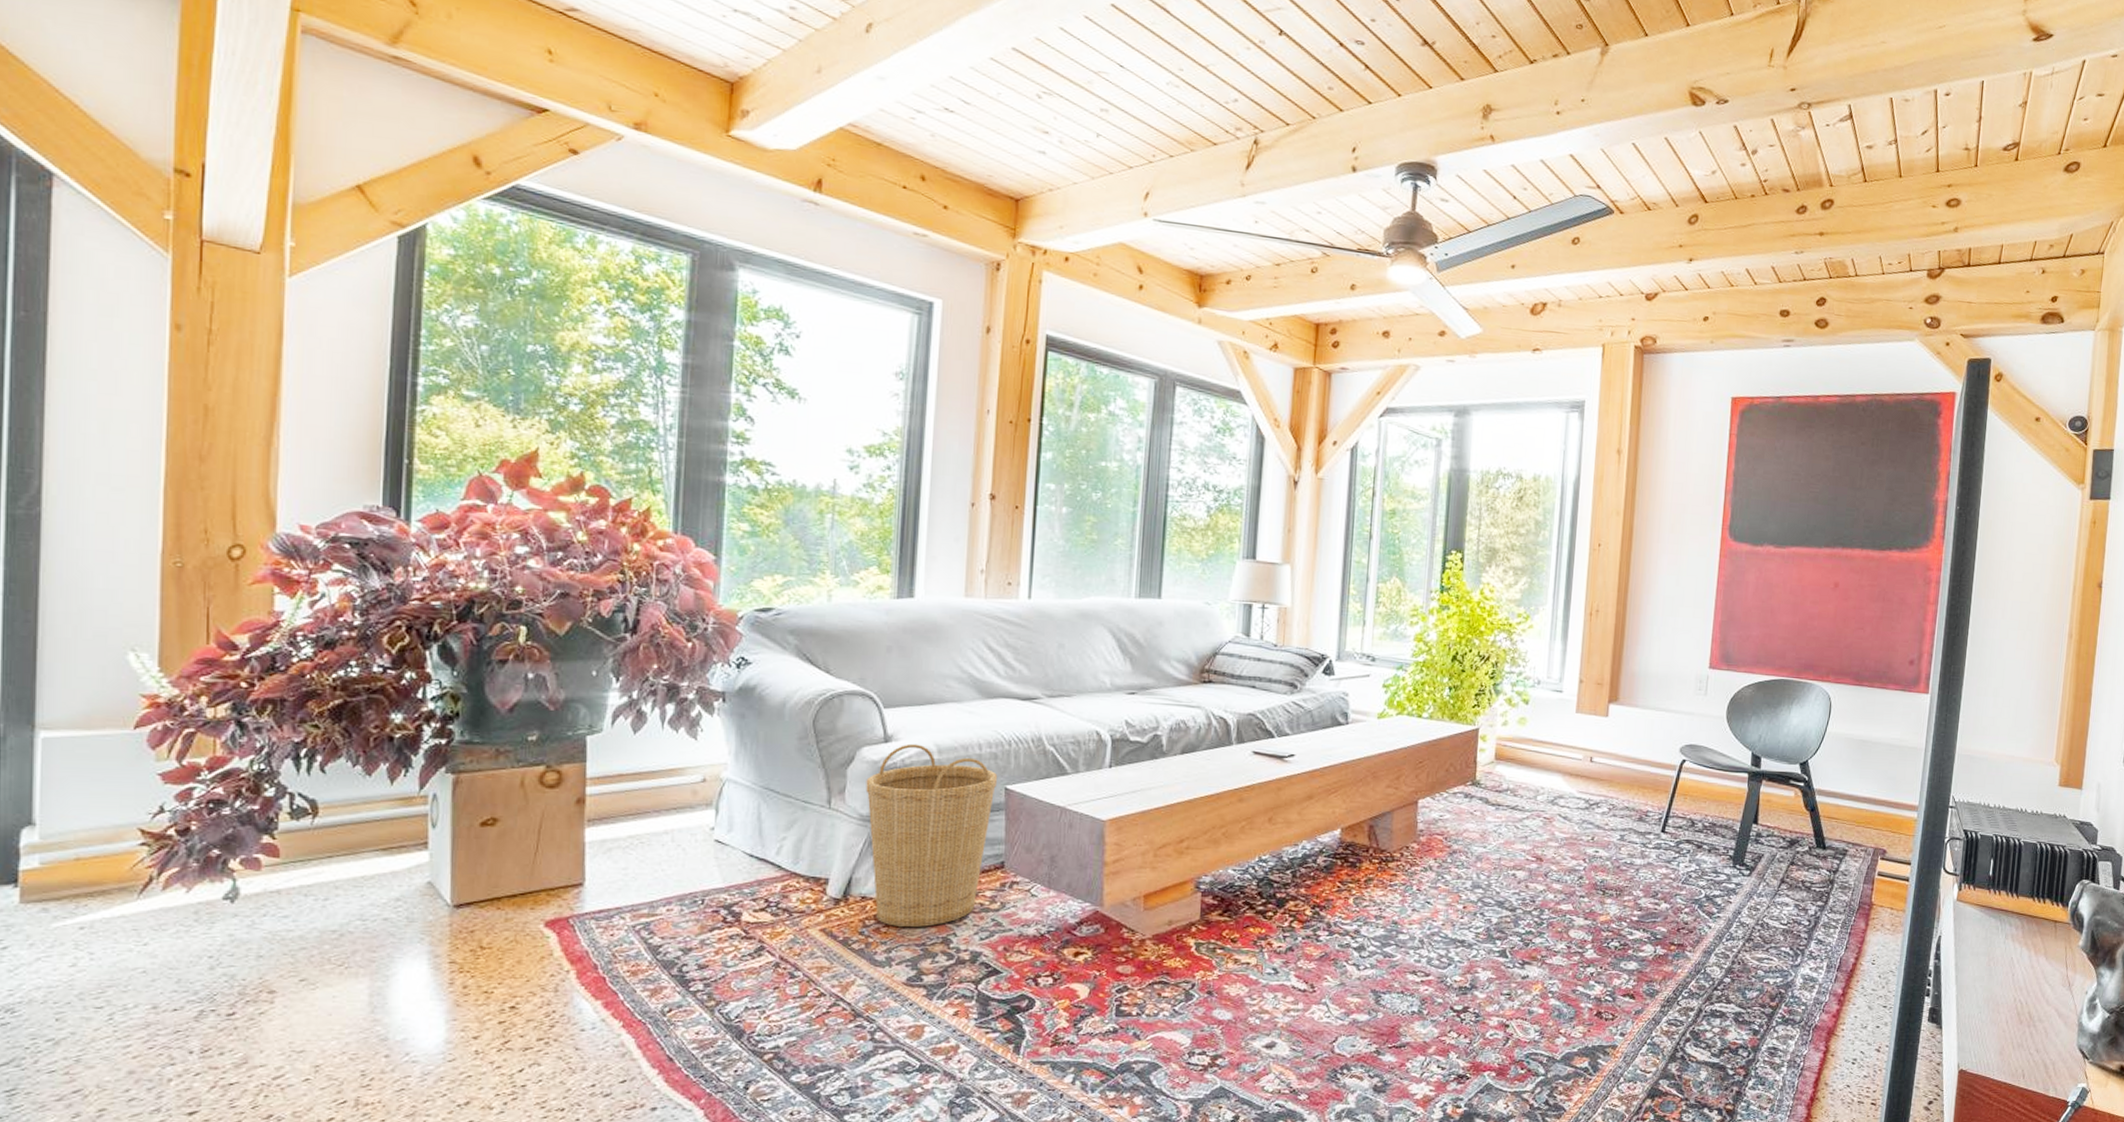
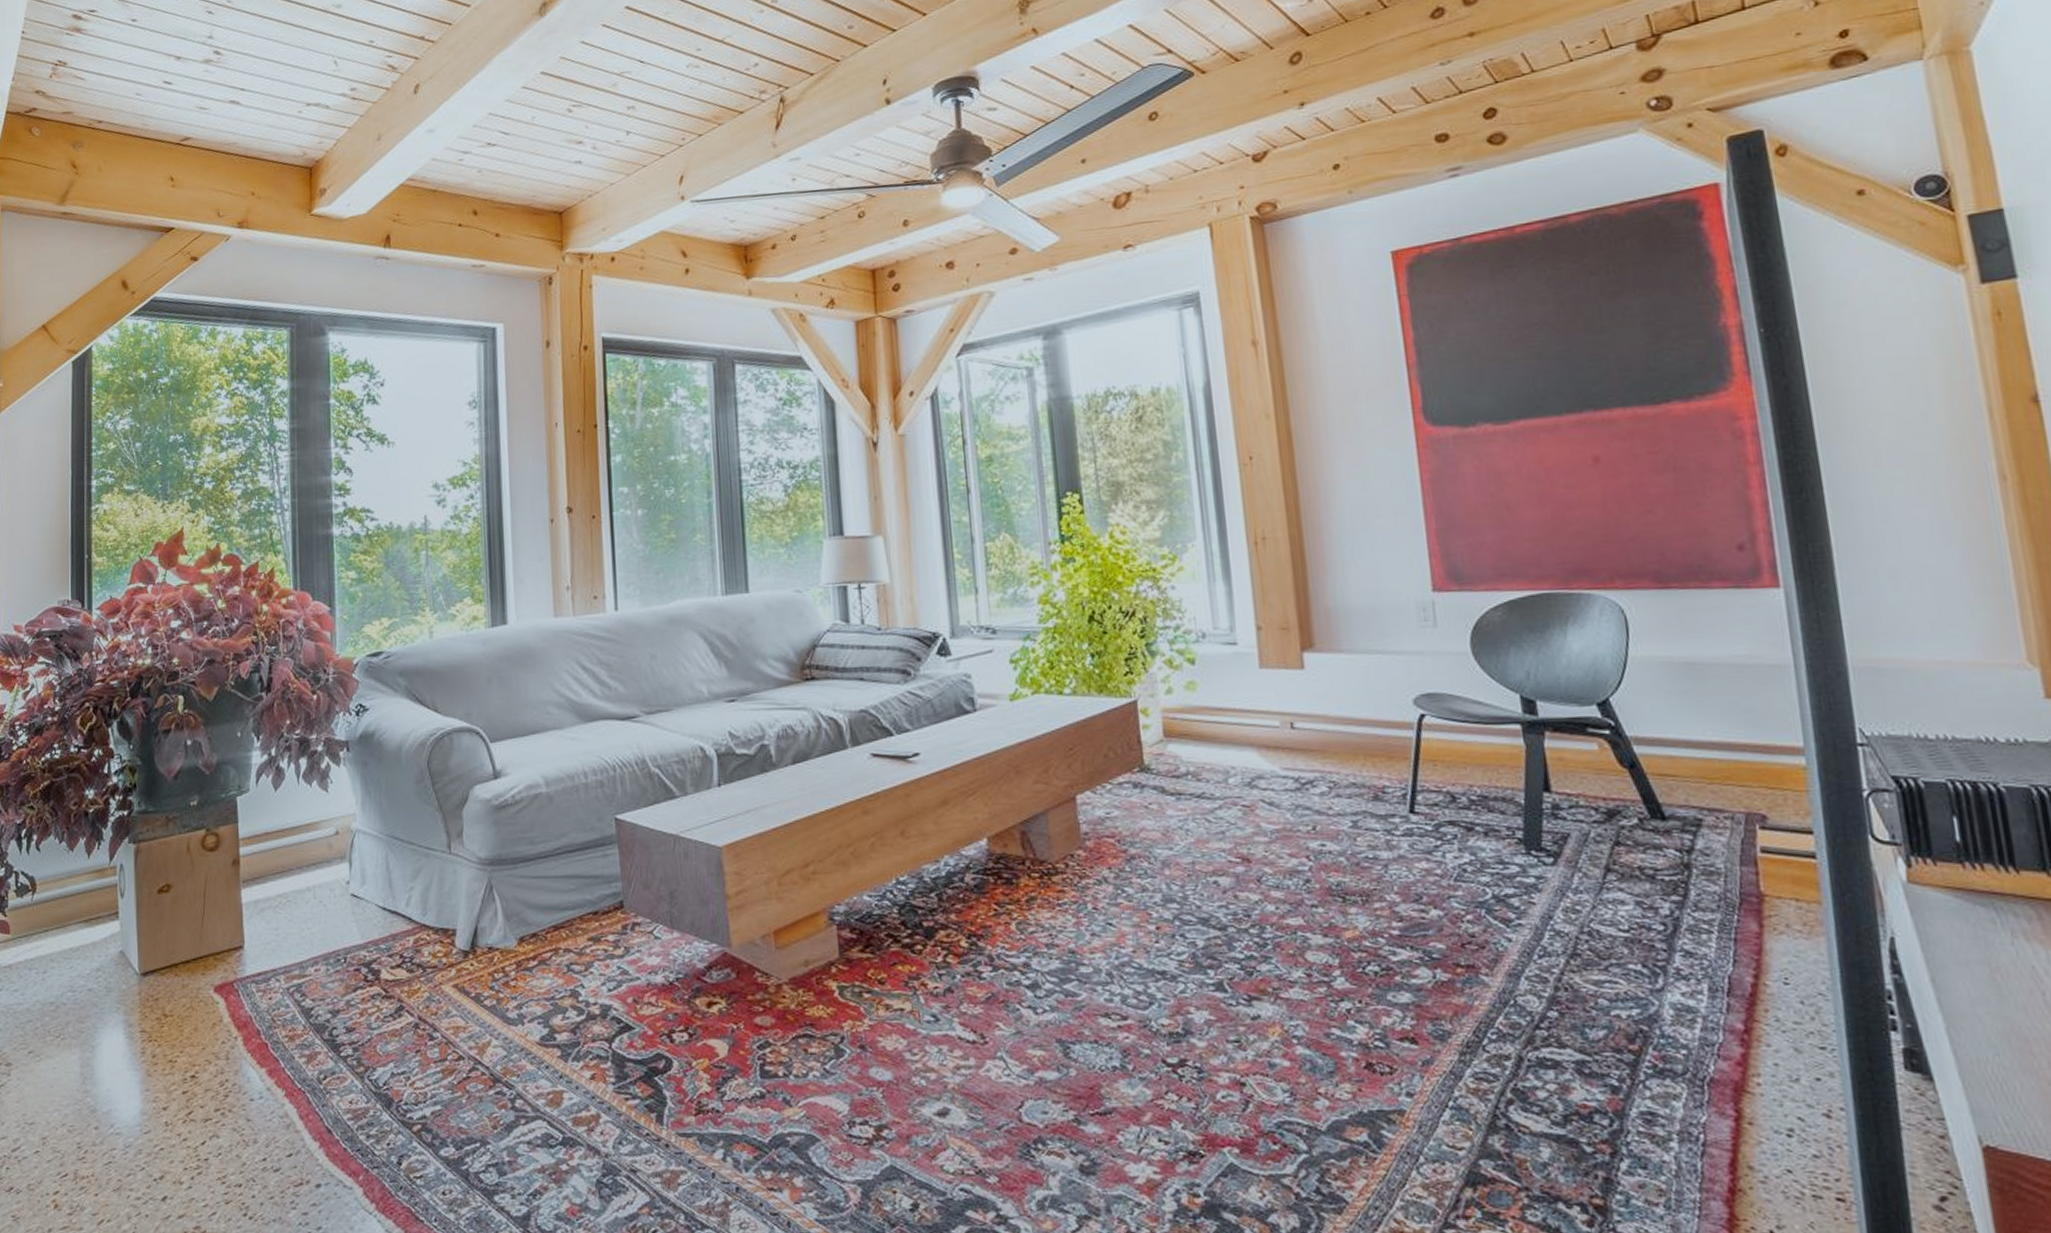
basket: present [865,743,998,927] -> none [481,777,607,979]

